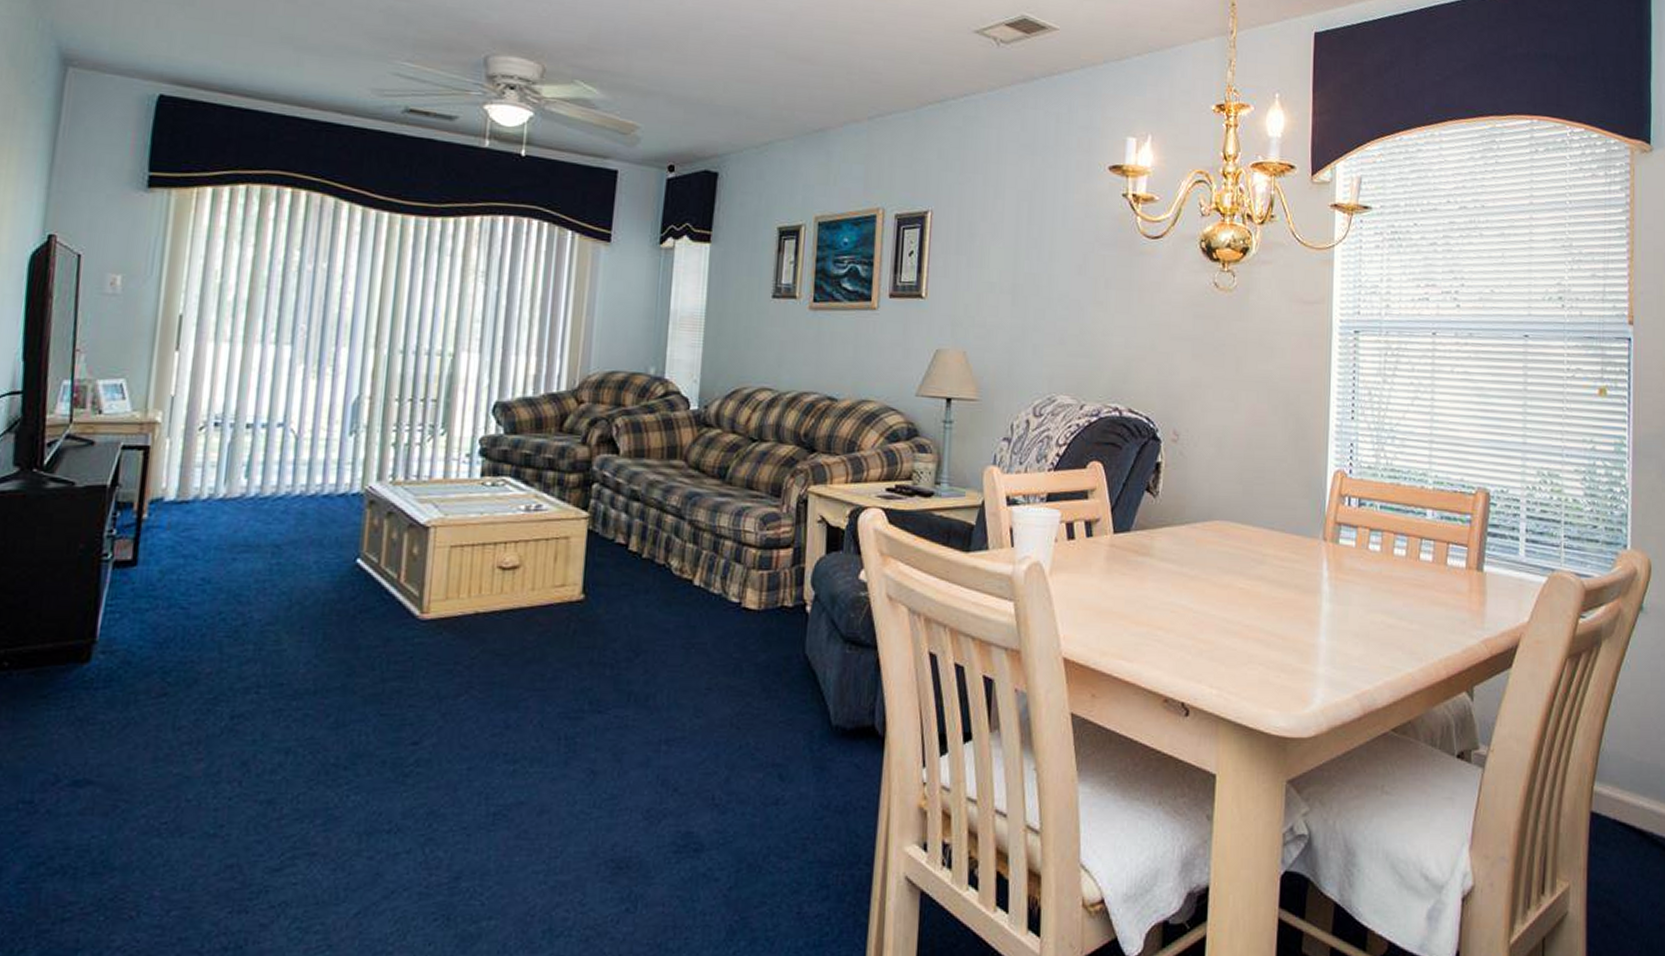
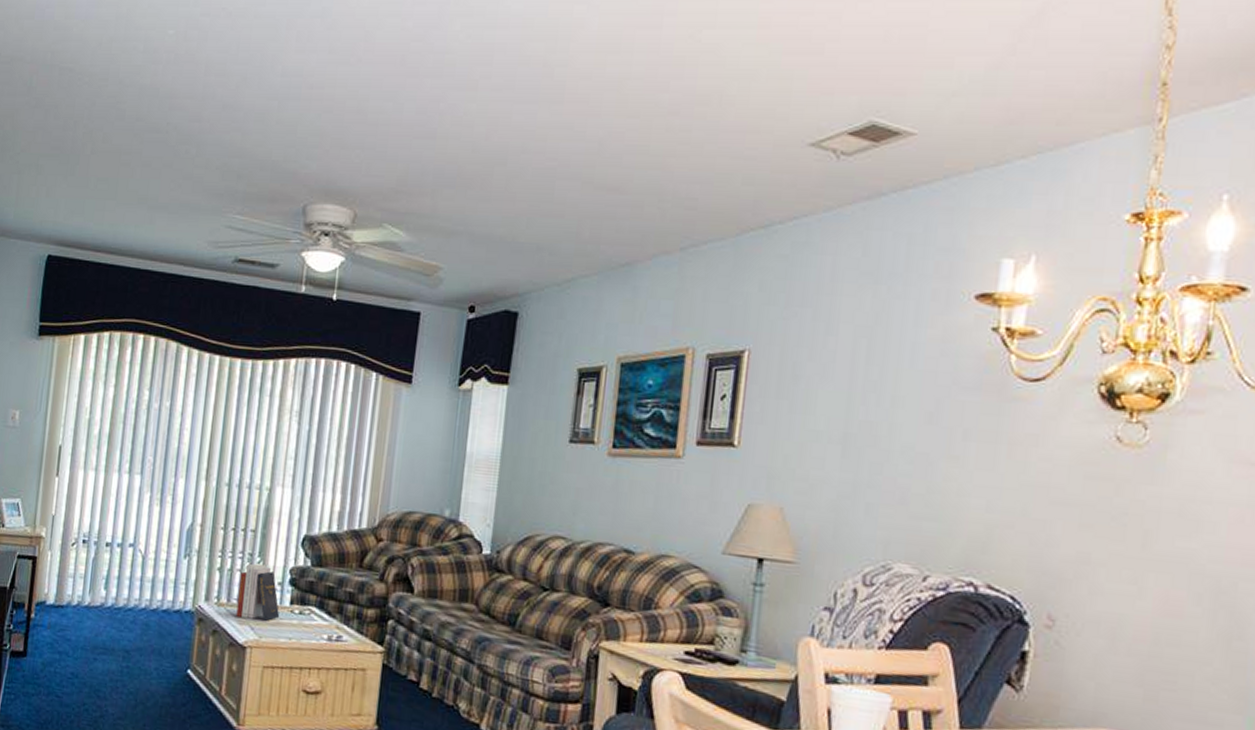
books: none [416,435,469,496] -> present [236,563,280,621]

